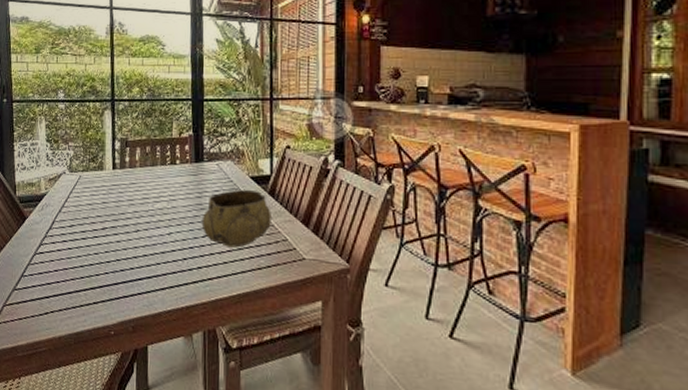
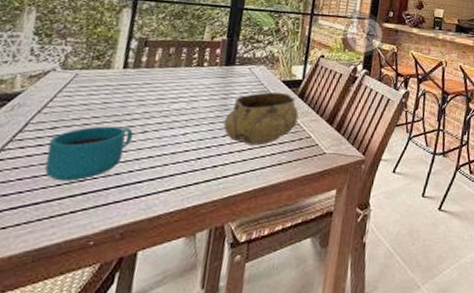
cup: none [70,224,129,275] -> present [45,126,133,182]

